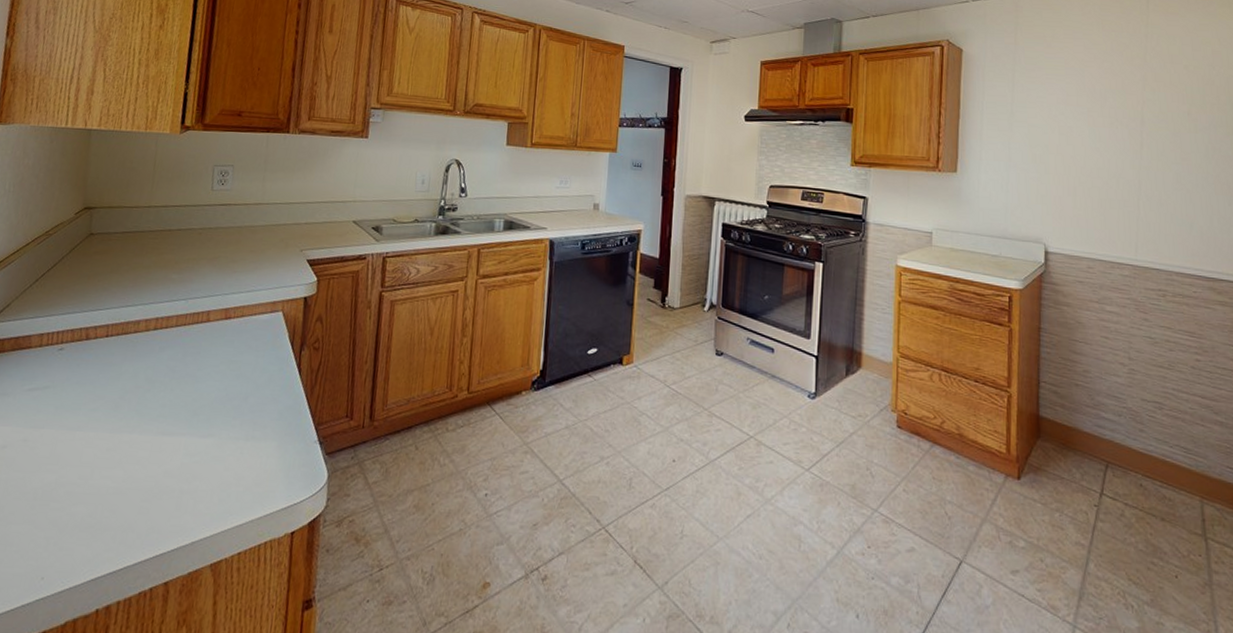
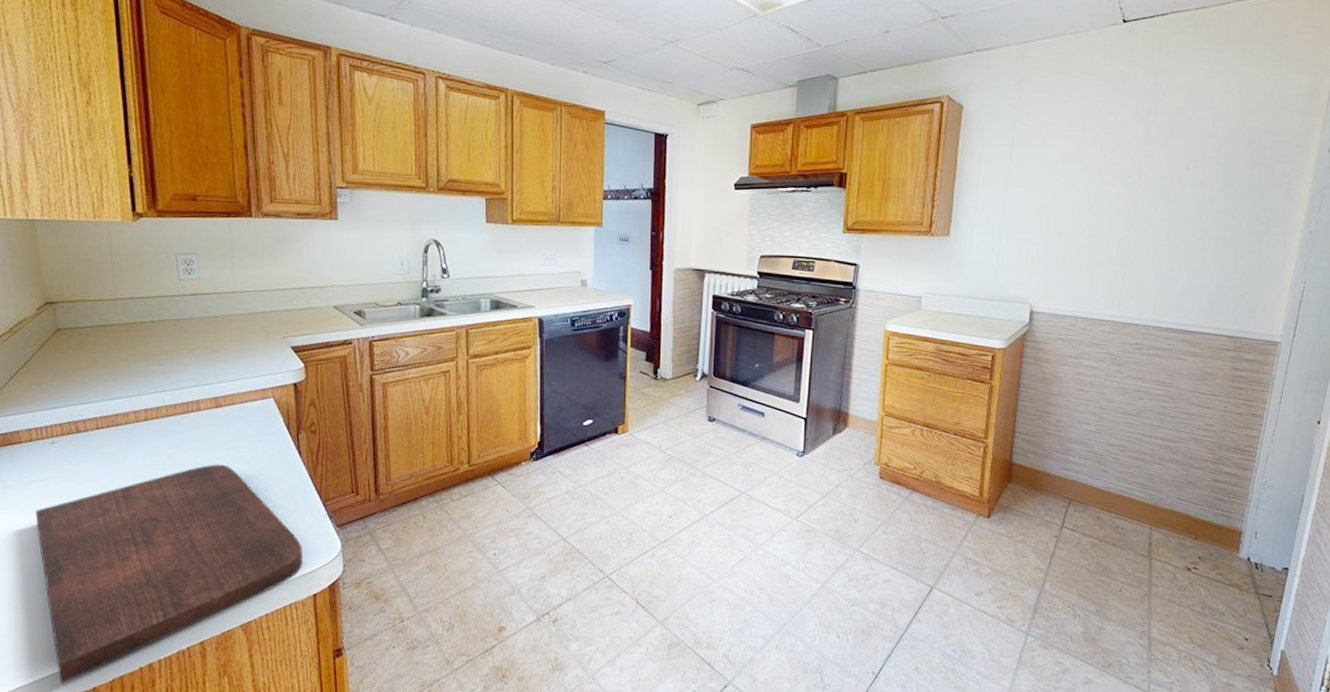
cutting board: none [9,379,288,625] -> present [35,464,303,684]

